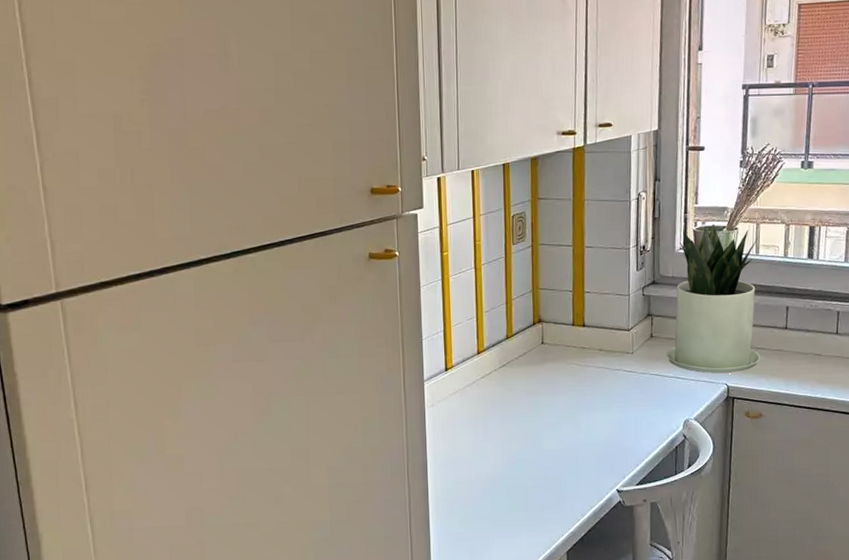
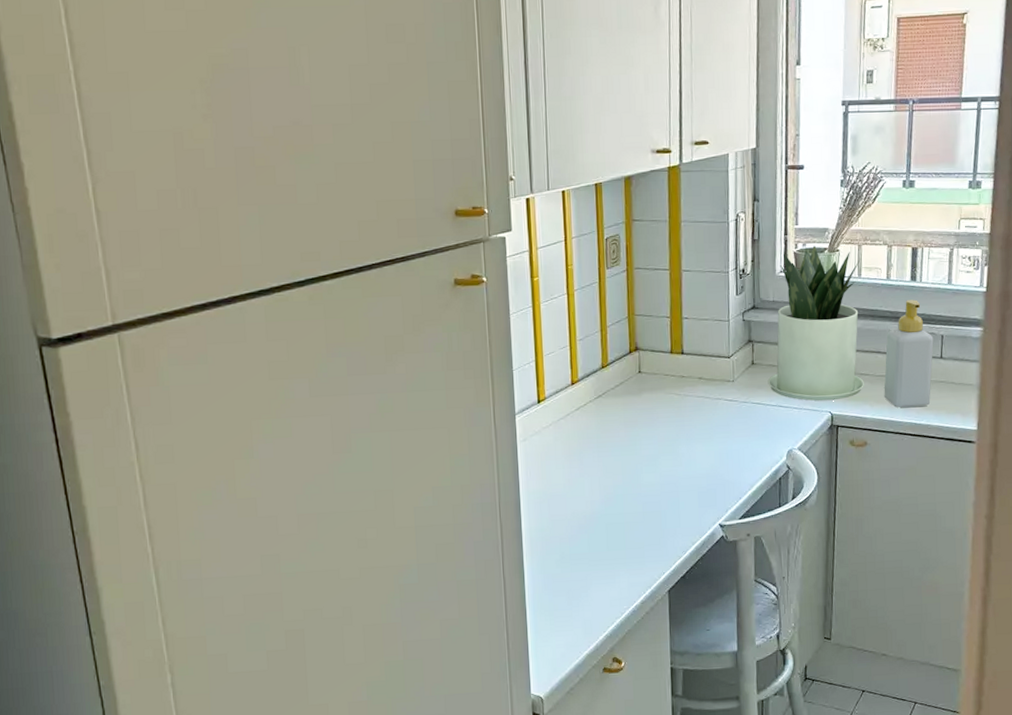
soap bottle: none [779,277,830,381] -> present [884,300,934,408]

